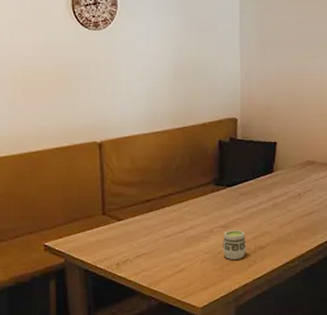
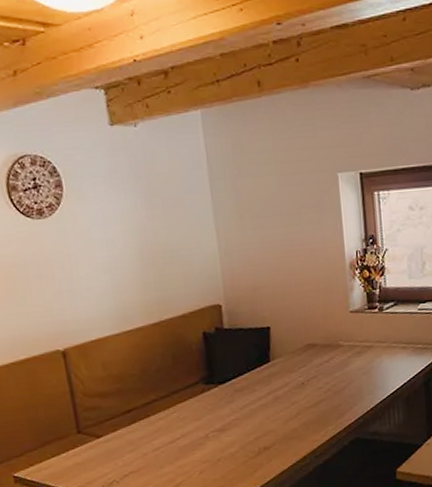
cup: present [222,230,247,260] -> none [221,431,250,467]

